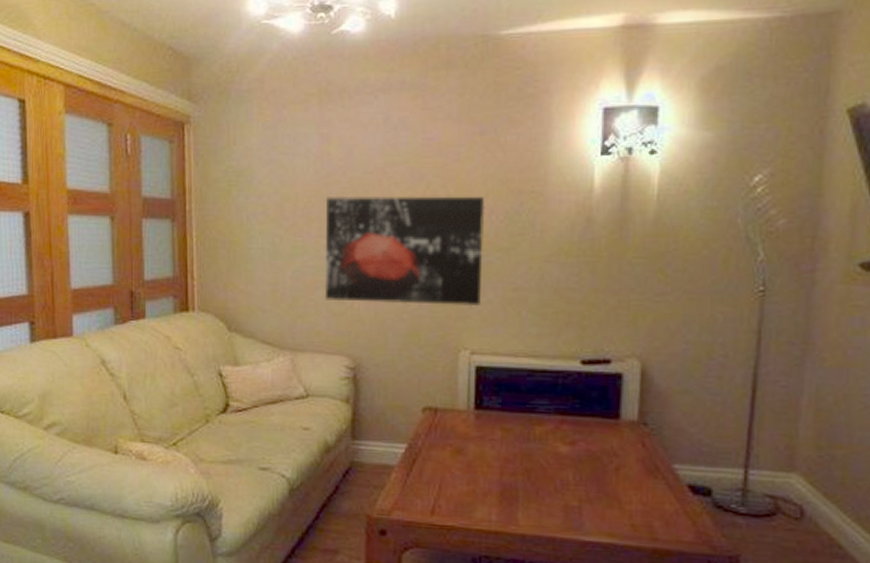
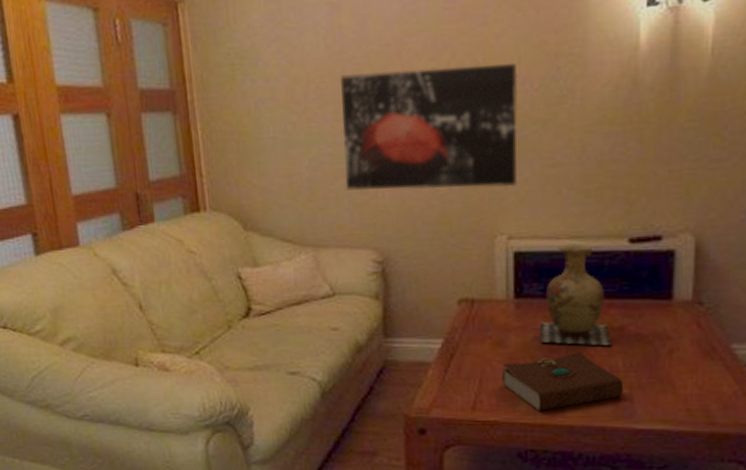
book: none [461,463,574,519] -> present [502,351,624,411]
vase: none [498,362,564,459] -> present [540,243,613,345]

